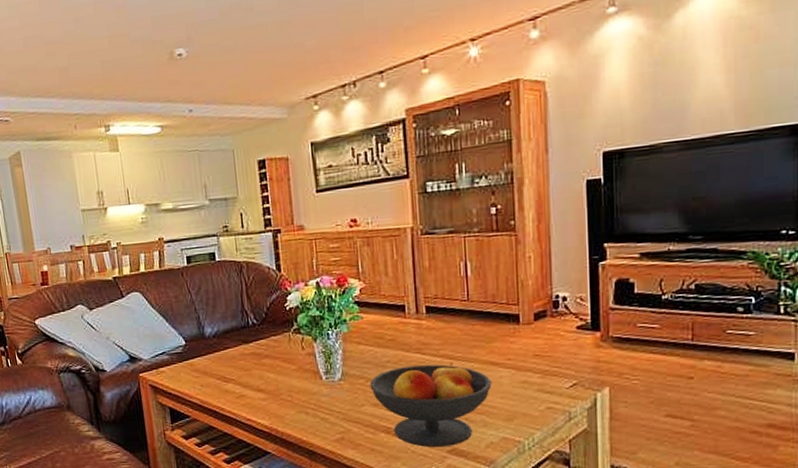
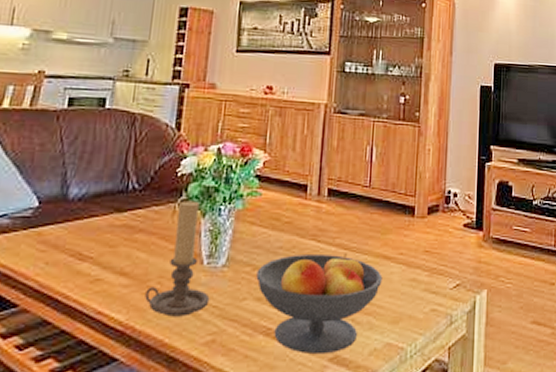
candle holder: none [280,329,333,421] -> present [145,200,210,317]

